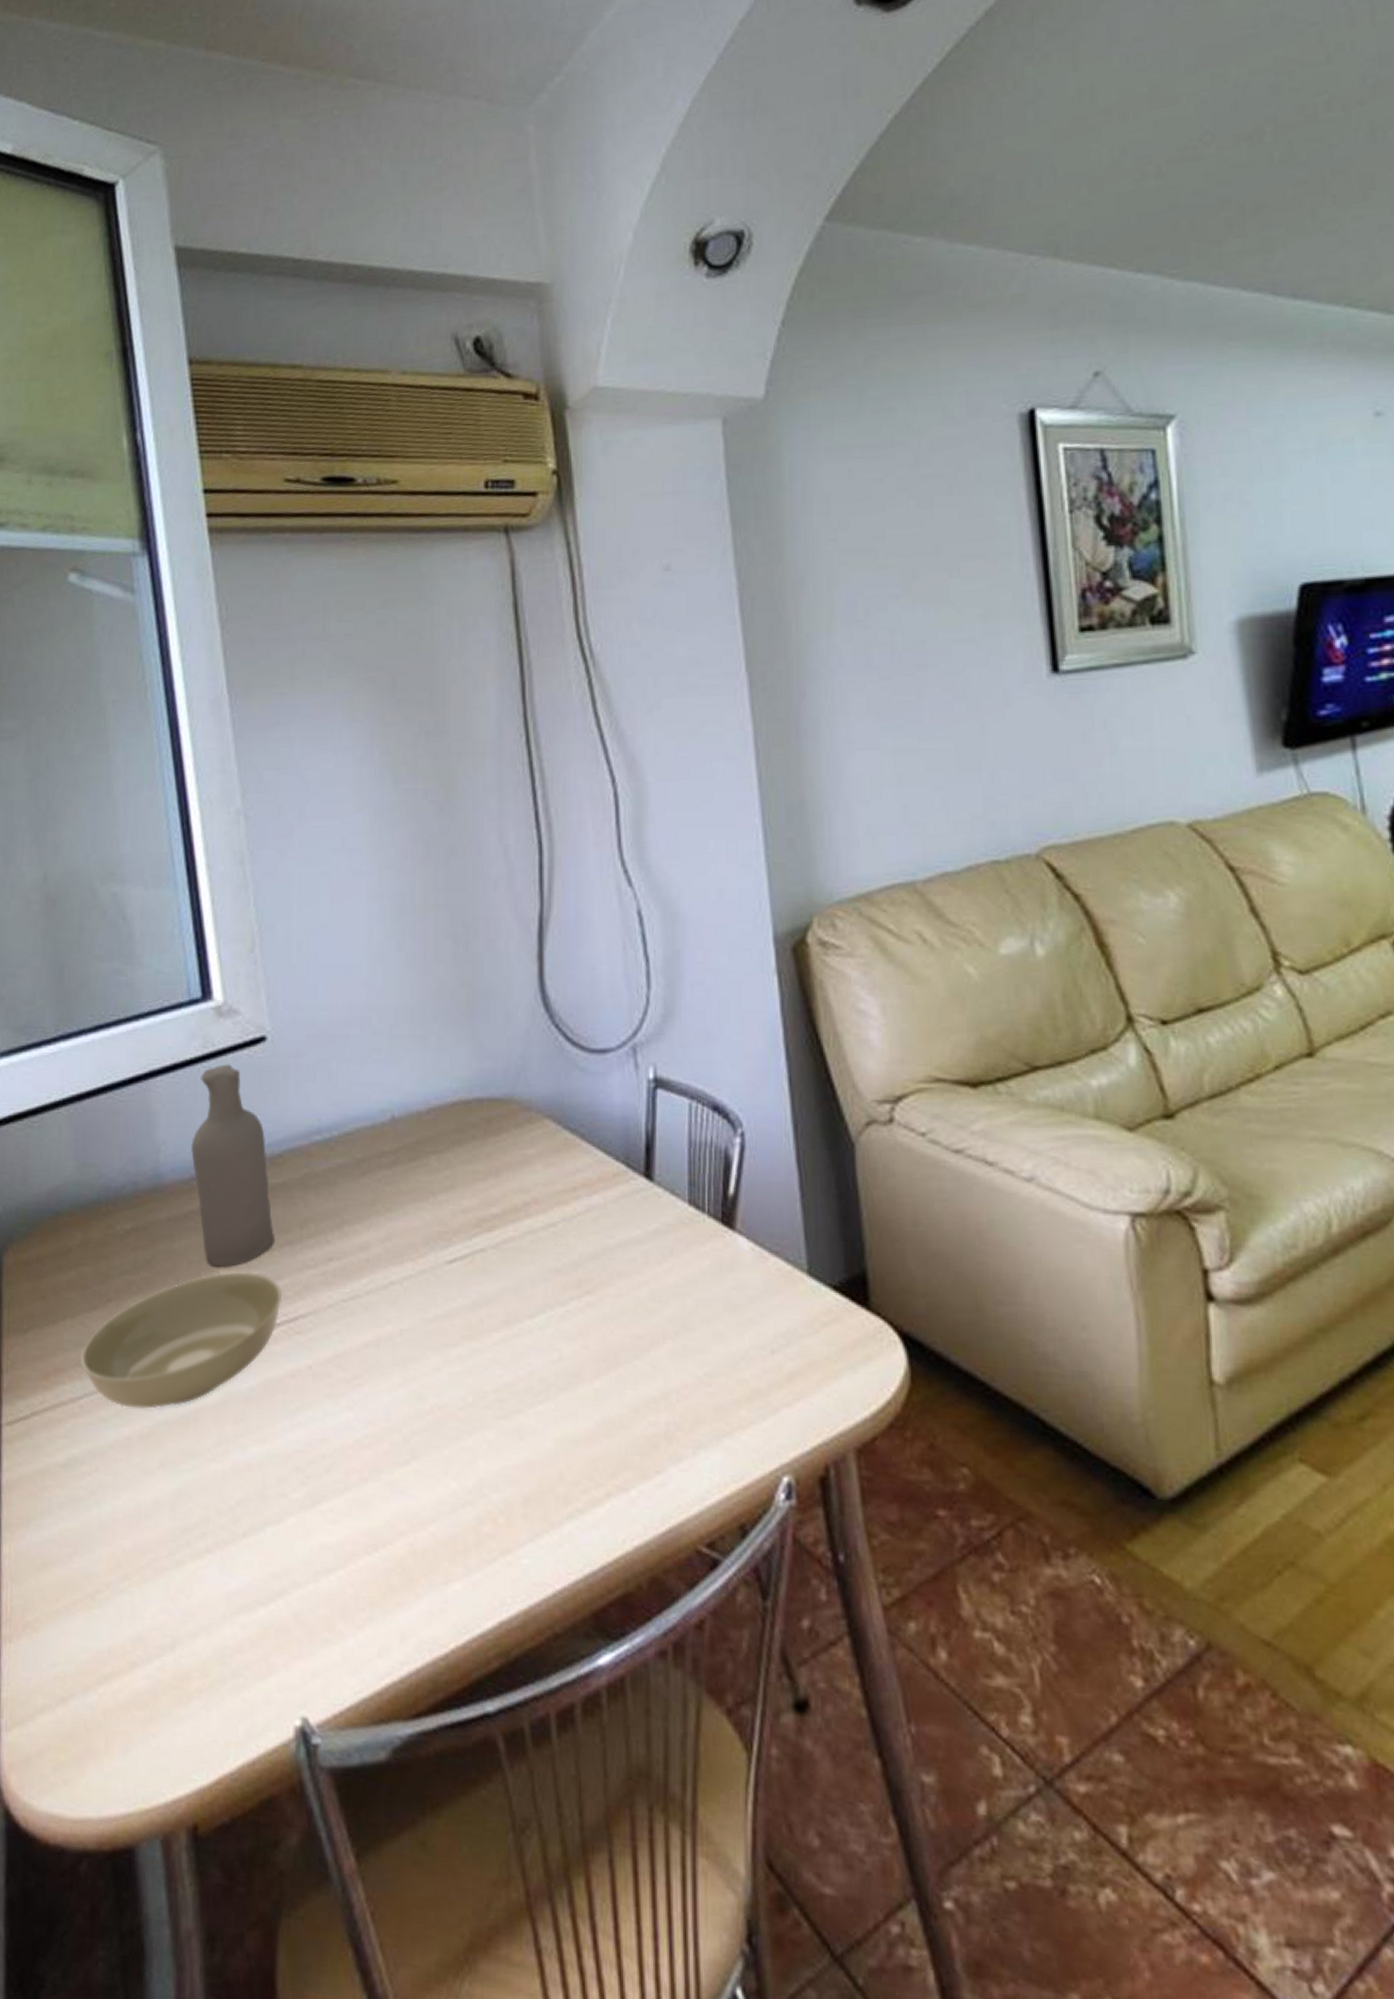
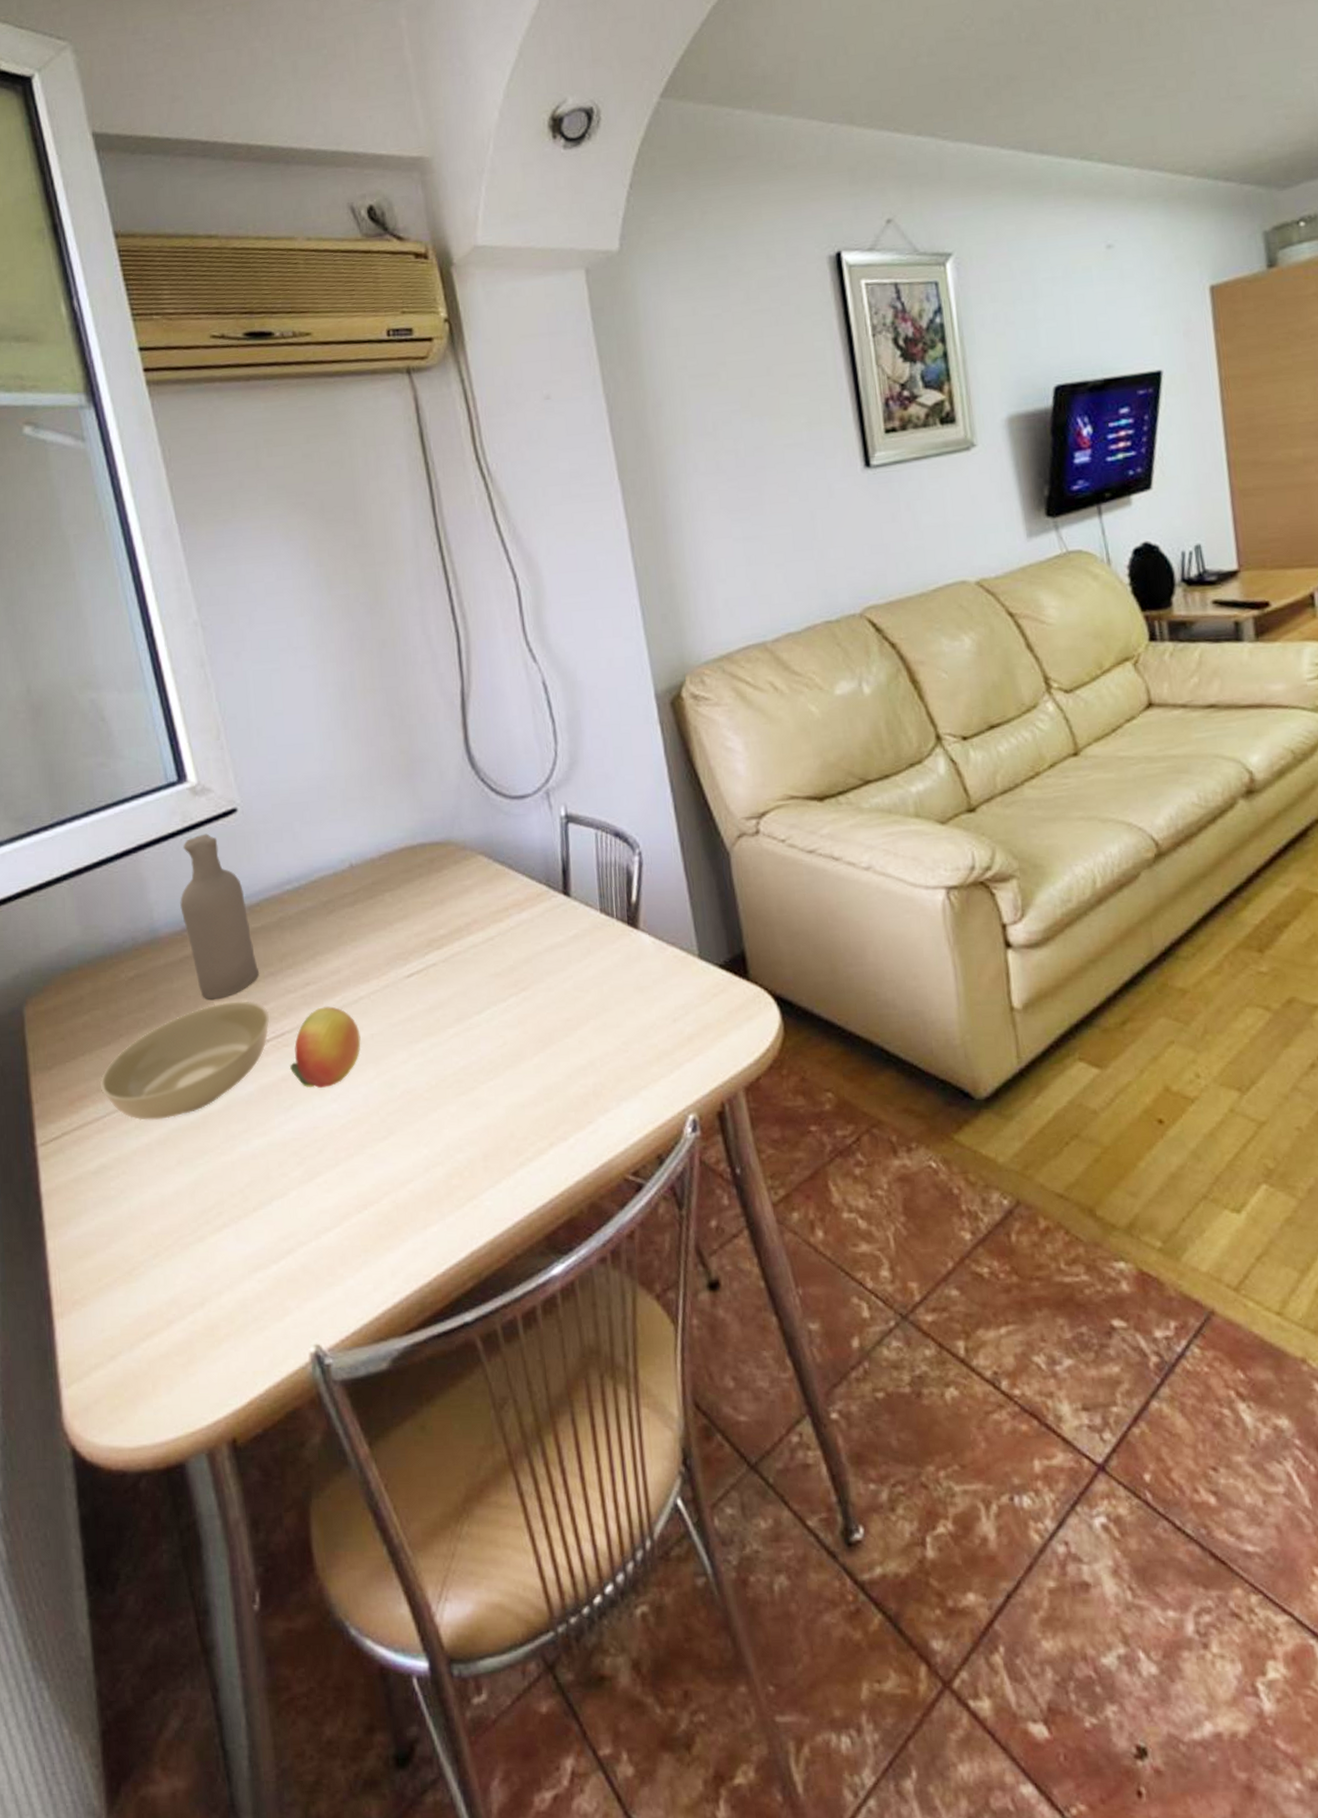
fruit: none [301,1289,387,1391] -> present [290,1006,361,1088]

